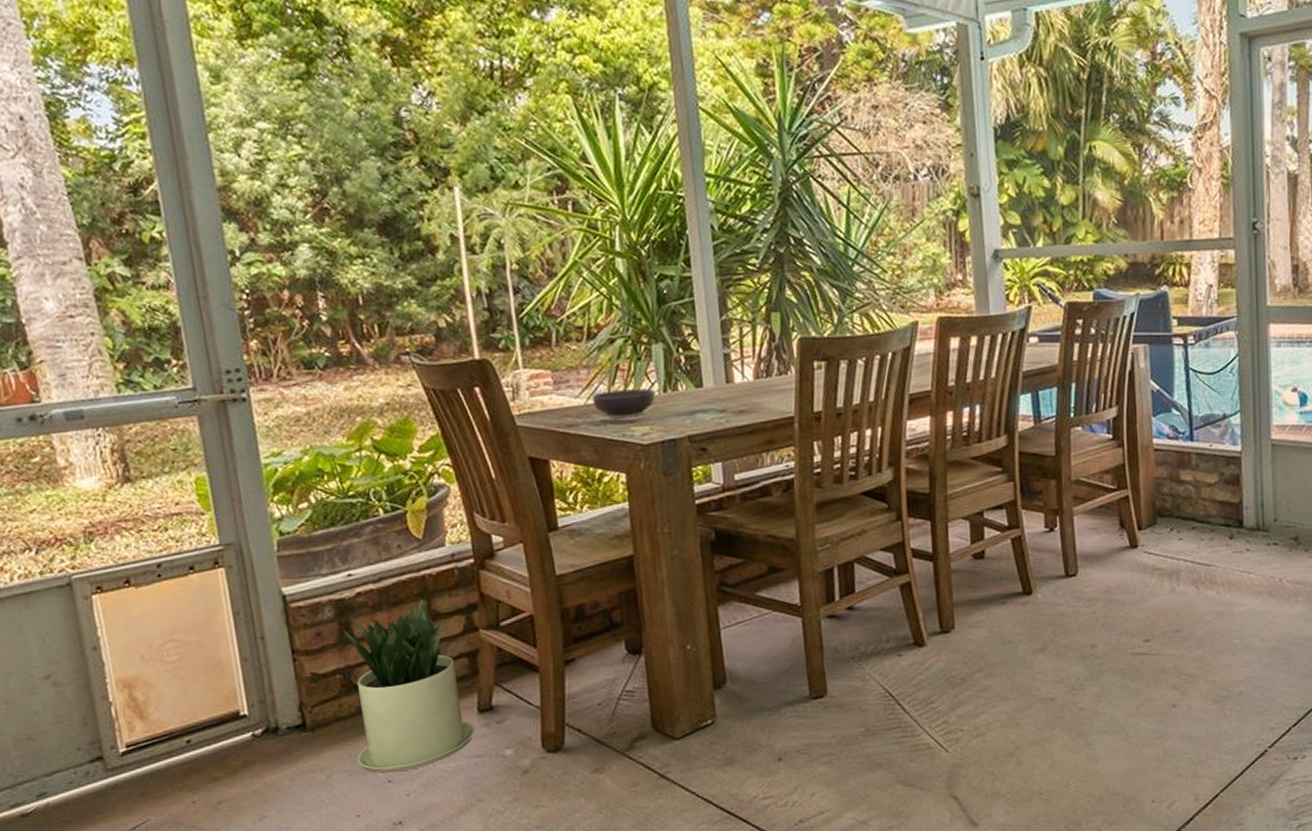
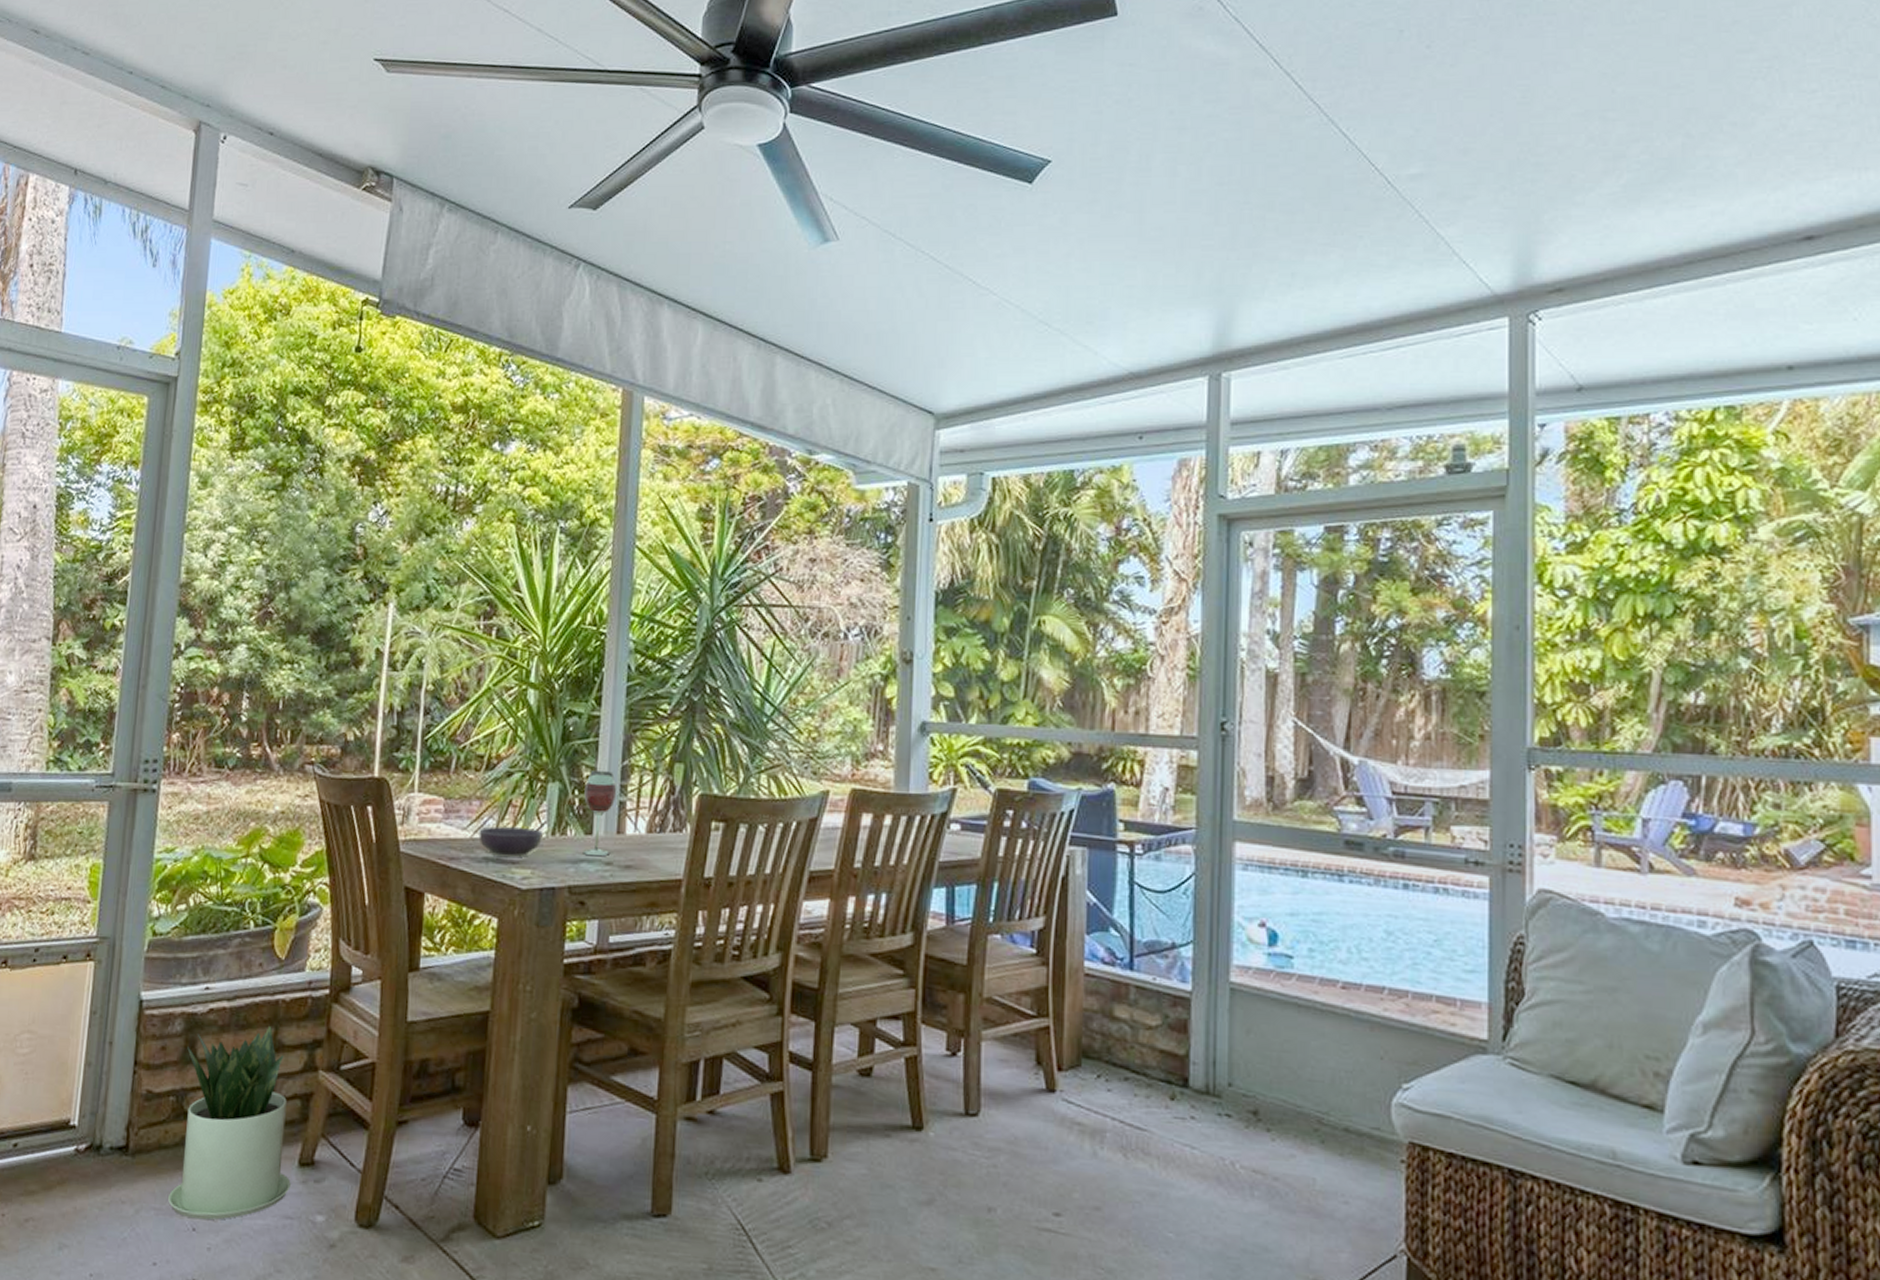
wineglass: none [688,327,722,407] -> present [583,771,617,857]

